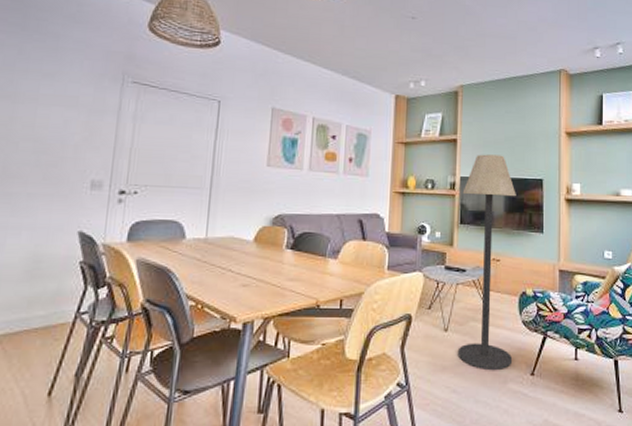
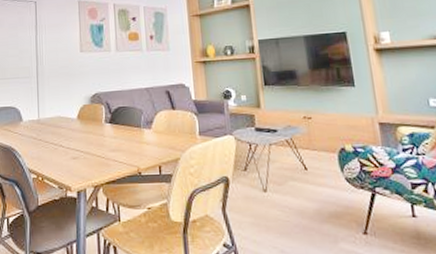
floor lamp: present [457,154,516,370] -> none [262,13,340,229]

